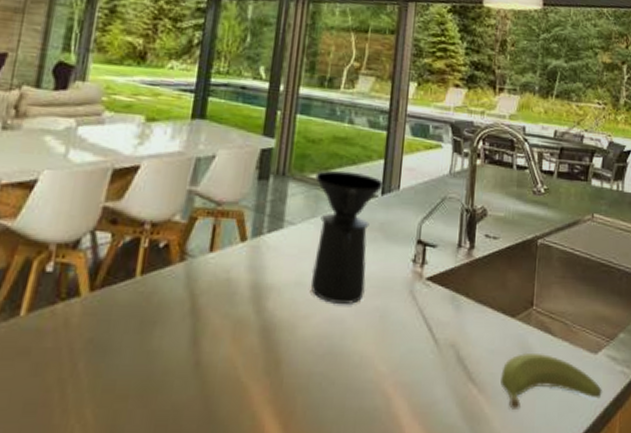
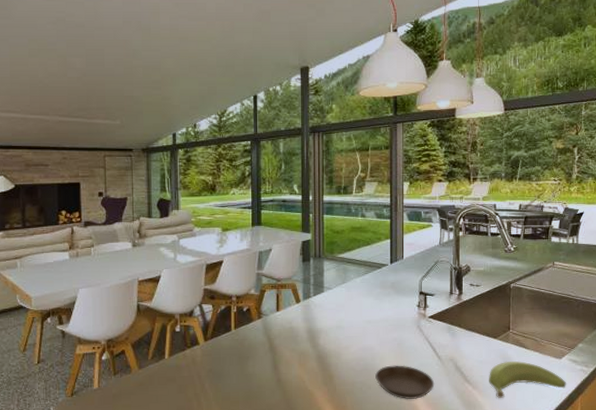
coffee maker: present [310,170,384,304] -> none [342,250,391,338]
saucer: none [343,349,426,405] -> present [375,365,435,399]

